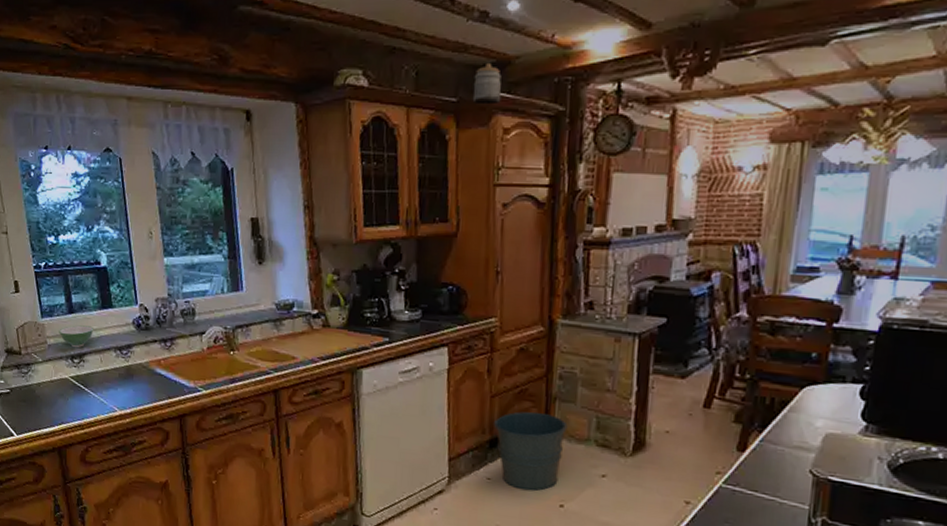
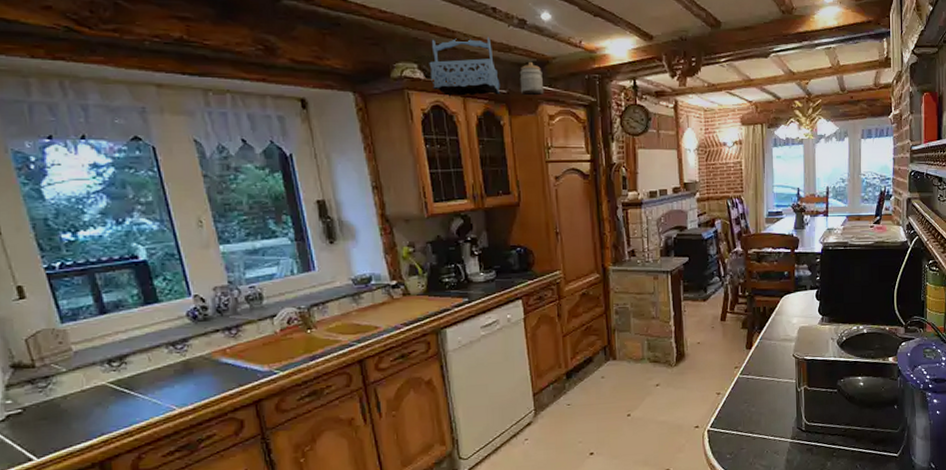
bowl: present [59,325,94,348] -> none [88,325,137,351]
decorative basket: none [374,35,451,109] -> present [429,37,501,99]
bucket: present [493,411,568,491] -> none [567,343,626,409]

